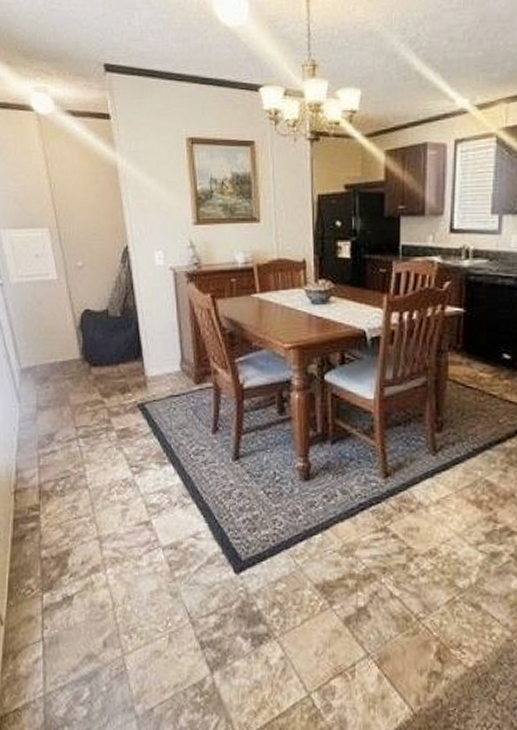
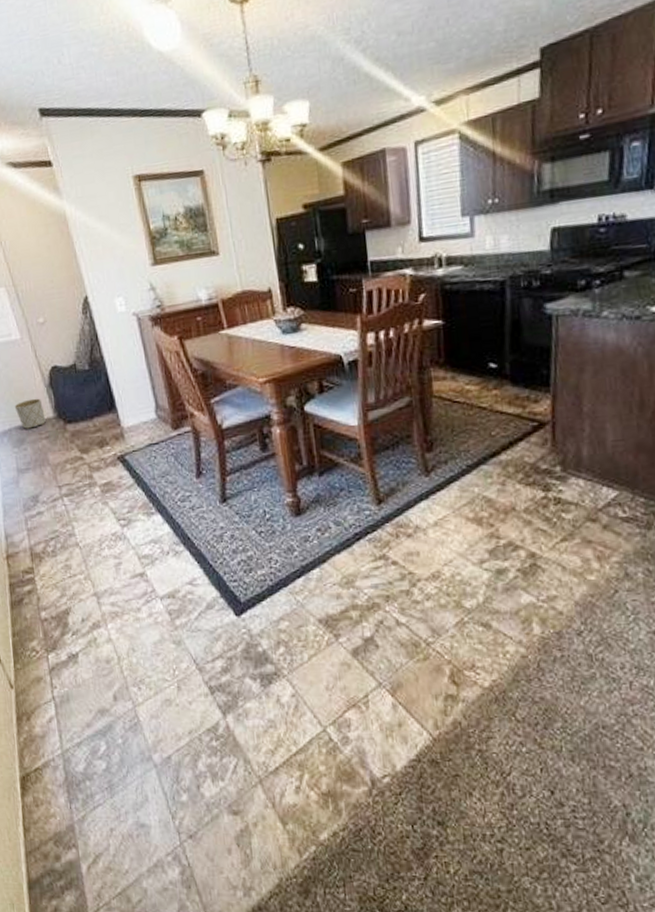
planter: none [42,338,72,369] -> present [14,398,46,430]

